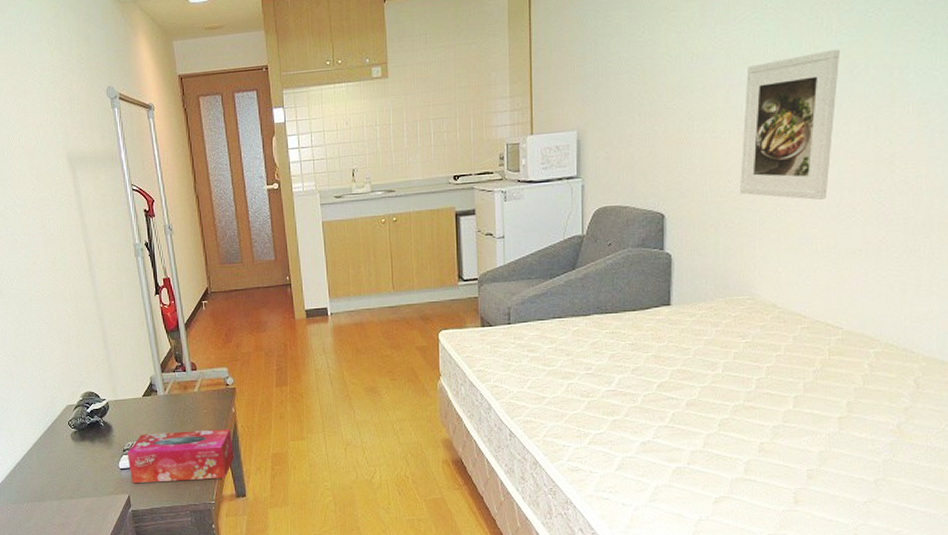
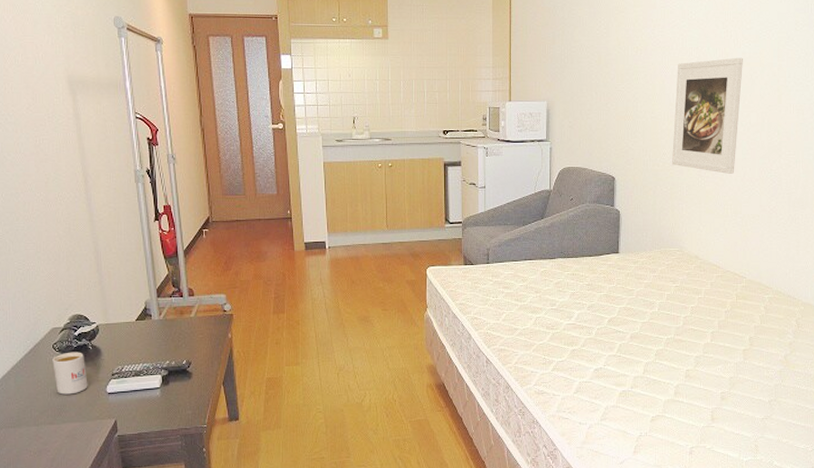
mug: none [69,428,102,470] -> present [52,352,88,395]
tissue box: present [127,429,235,484] -> none [116,354,229,408]

